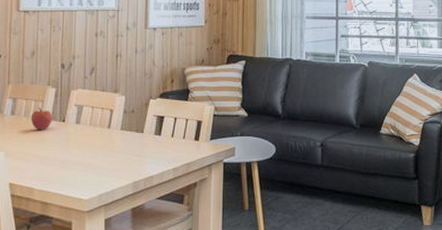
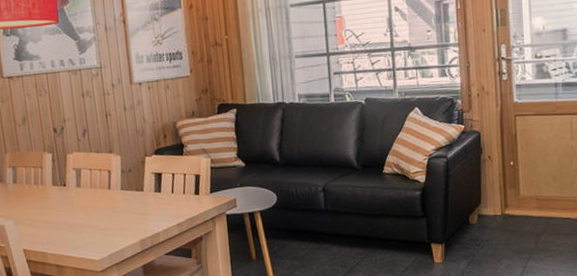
apple: present [30,107,53,131] -> none [32,173,54,197]

